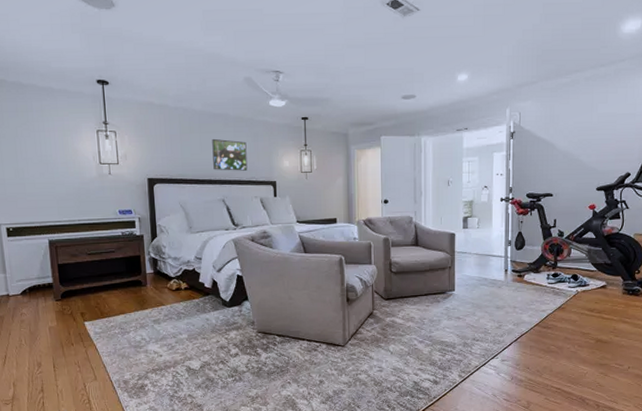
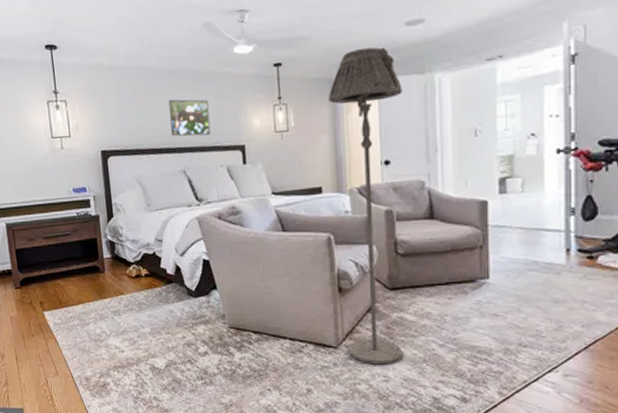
floor lamp: none [343,112,399,359] -> present [327,47,404,365]

